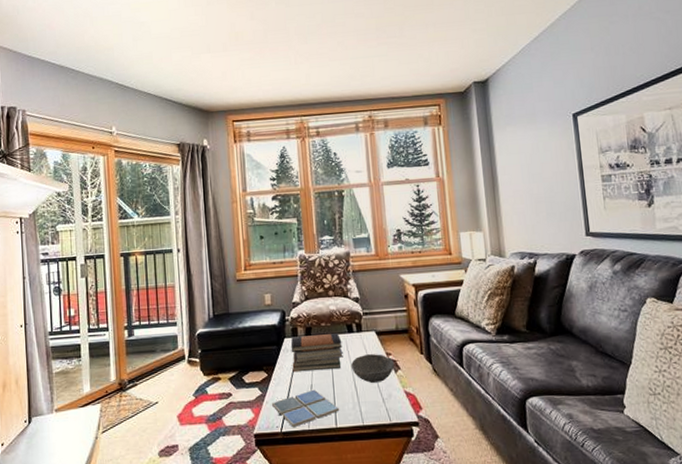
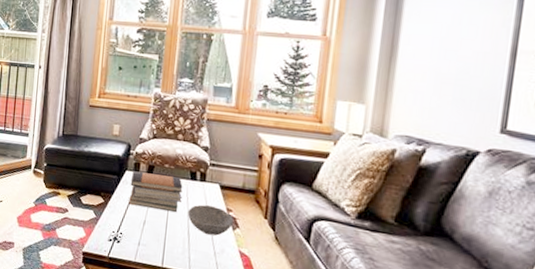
drink coaster: present [272,389,340,428] -> none [104,225,169,256]

